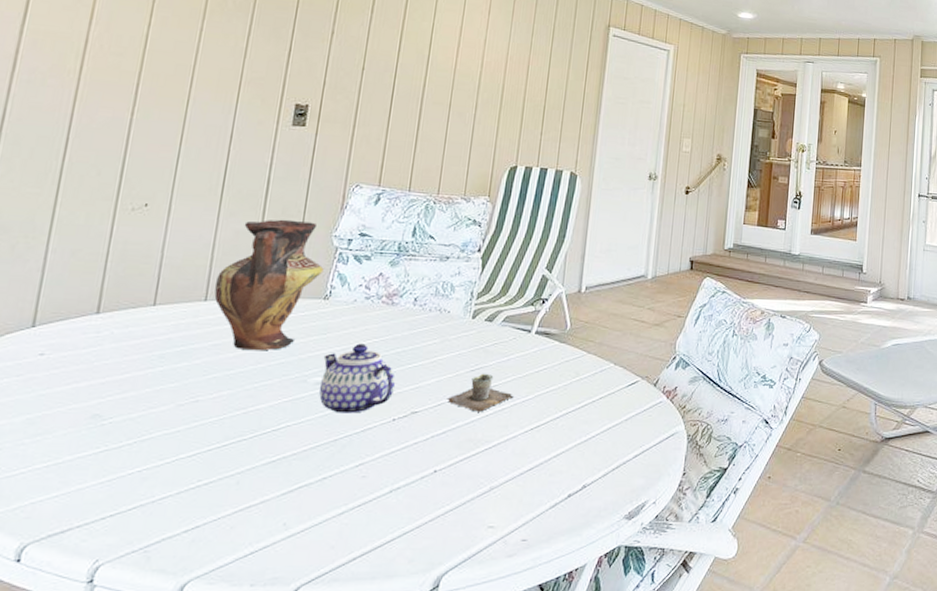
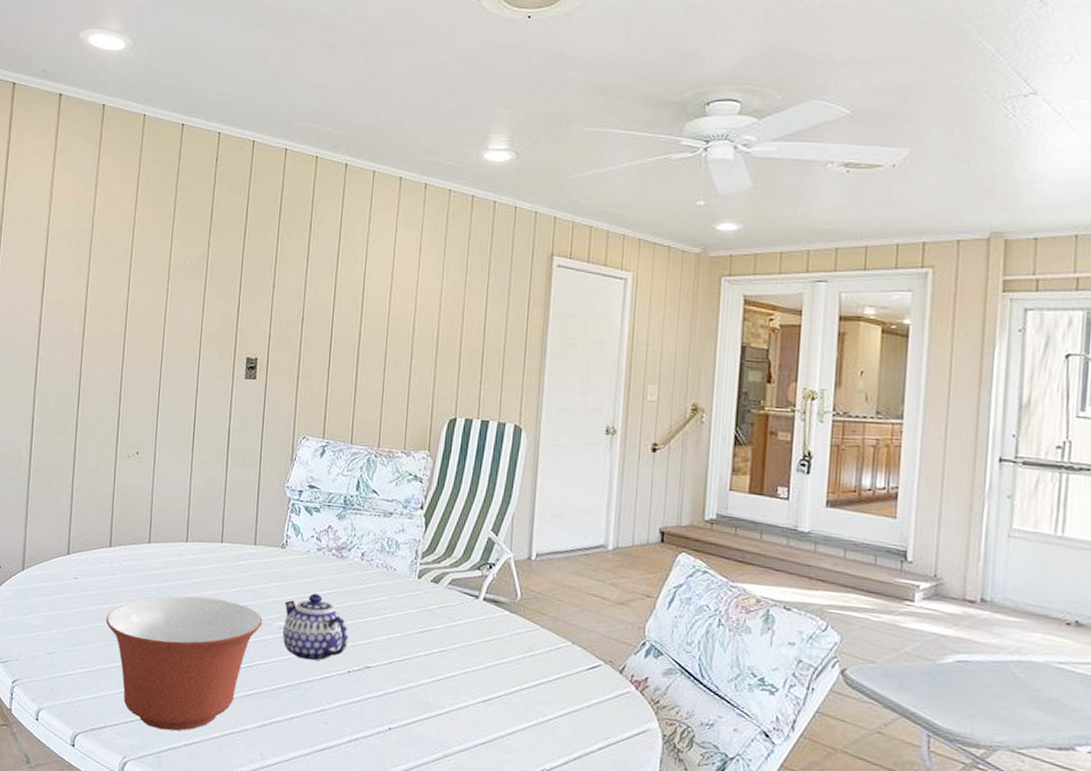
mixing bowl: none [83,359,297,519] -> present [106,595,263,731]
vase: present [214,219,324,351] -> none [193,469,280,592]
cup: present [447,373,515,412] -> none [397,635,464,676]

